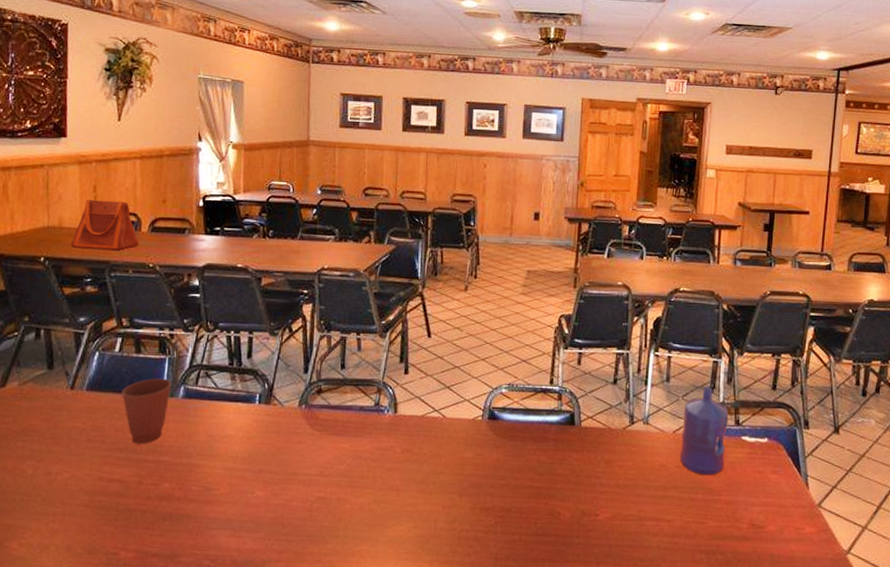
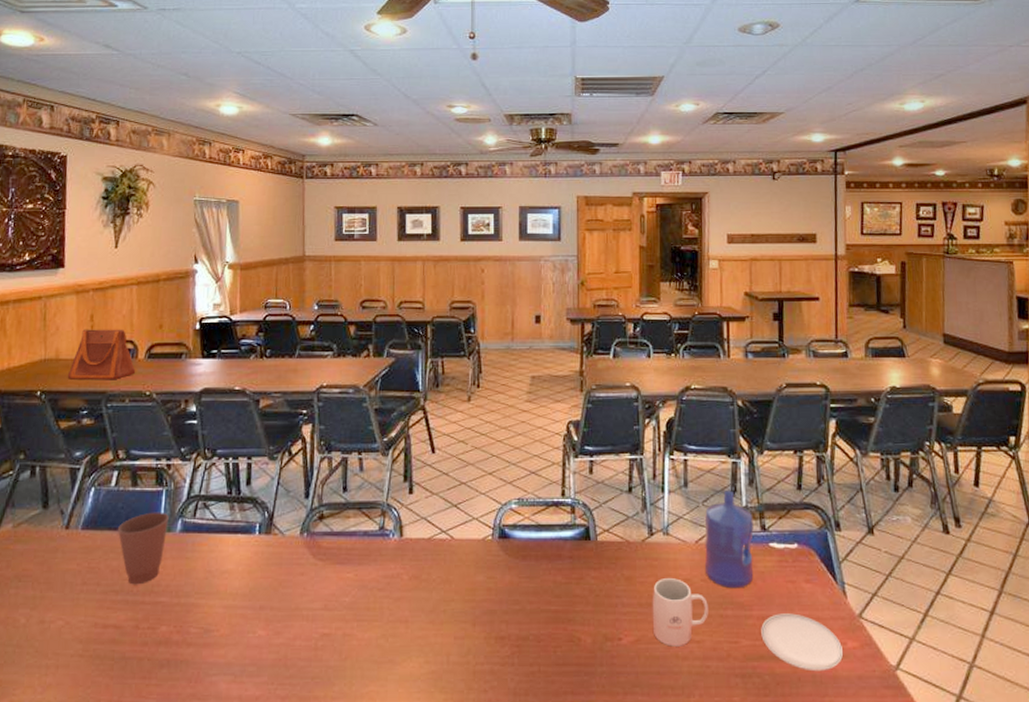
mug: none [627,462,680,524] -> present [652,577,708,647]
plate: none [727,499,801,552] -> present [761,613,844,672]

